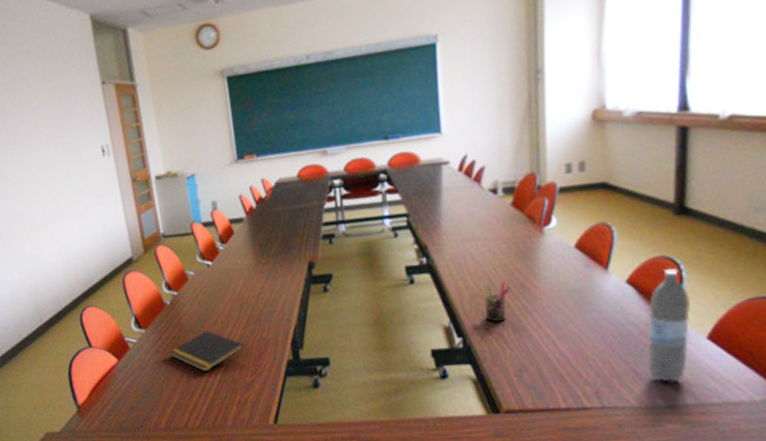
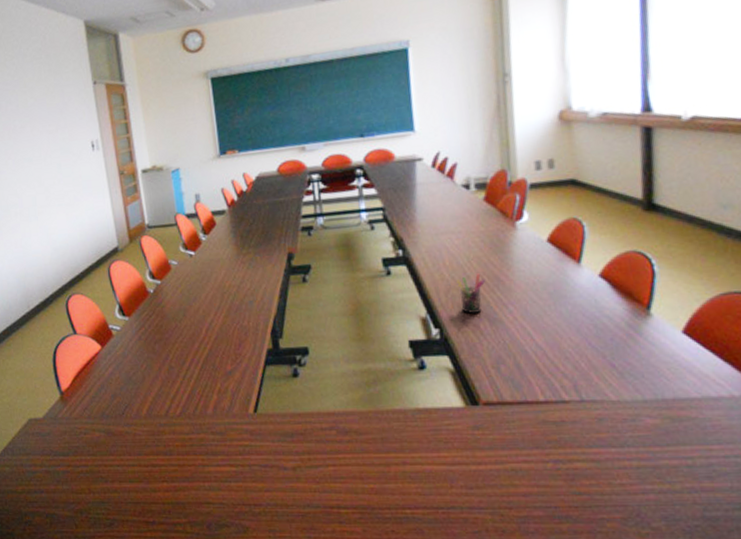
notepad: present [169,330,244,372] -> none [152,319,225,360]
water bottle: present [646,268,692,382] -> none [622,263,665,376]

